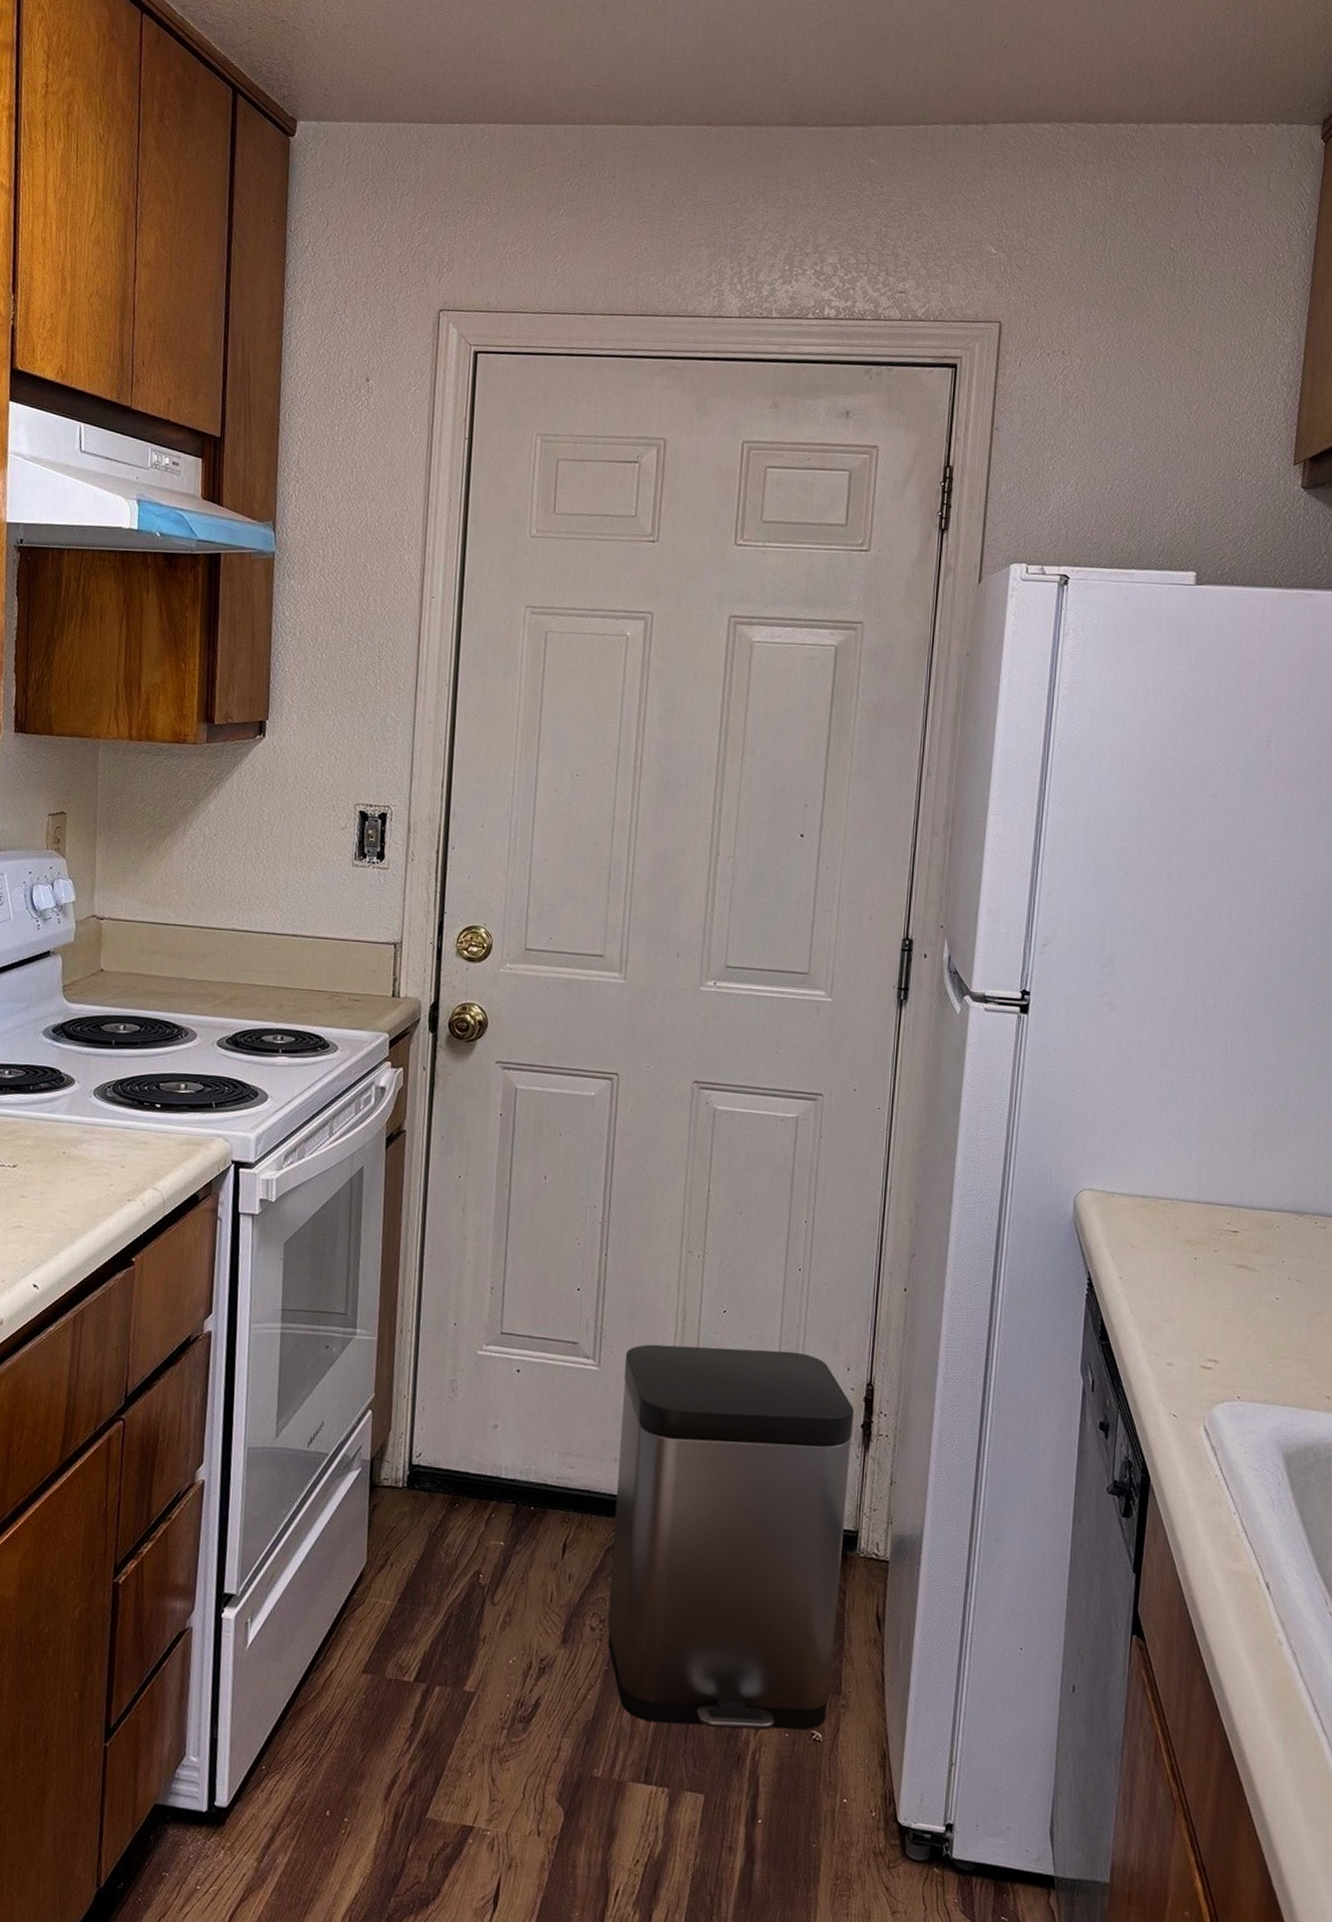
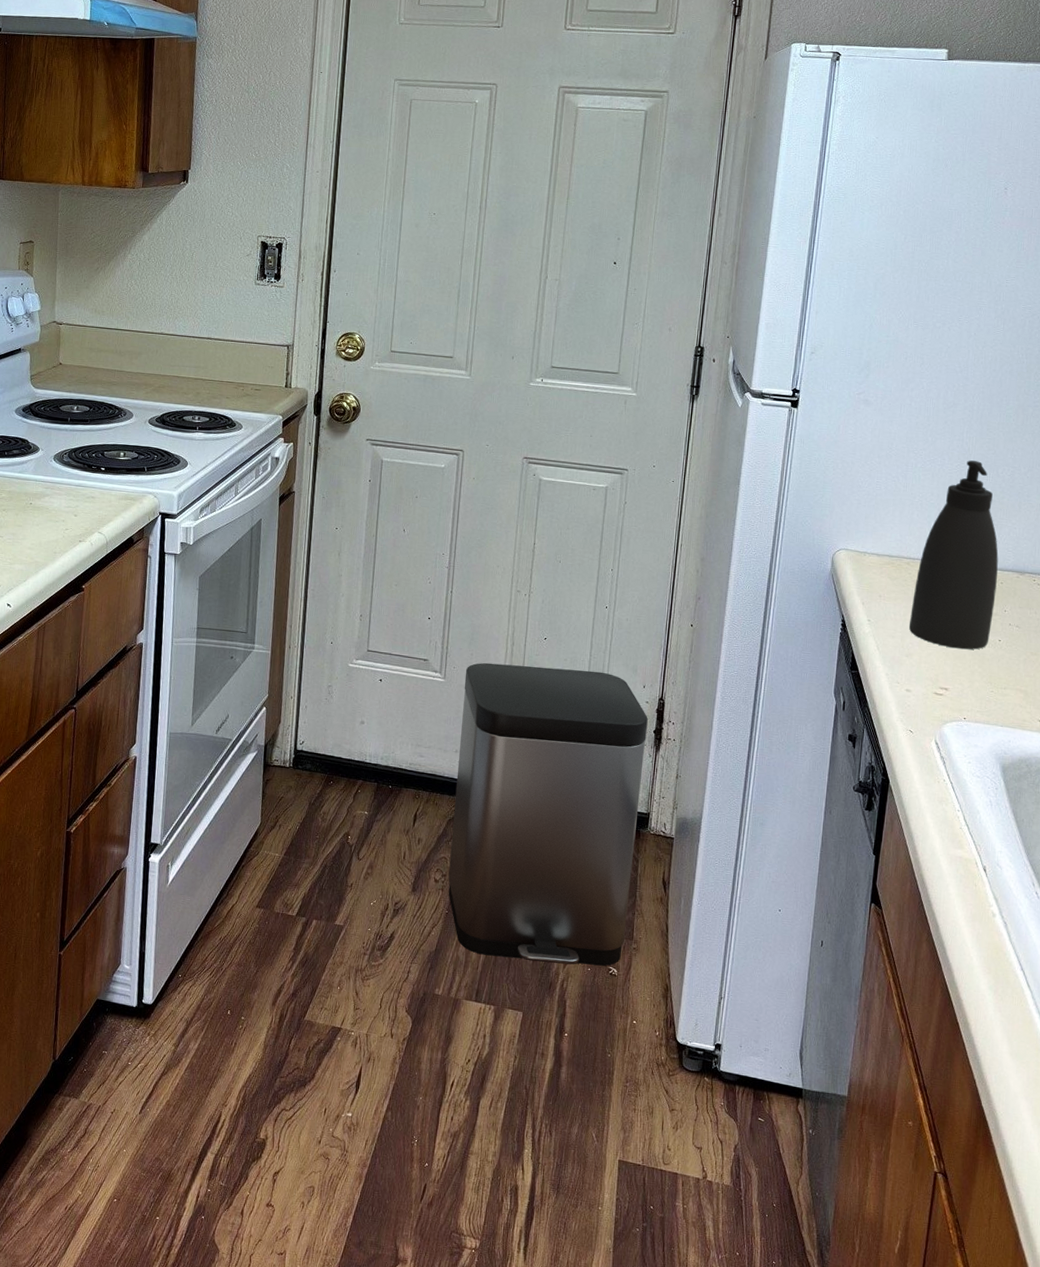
soap dispenser: none [1169,1075,1273,1311] -> present [909,460,999,650]

